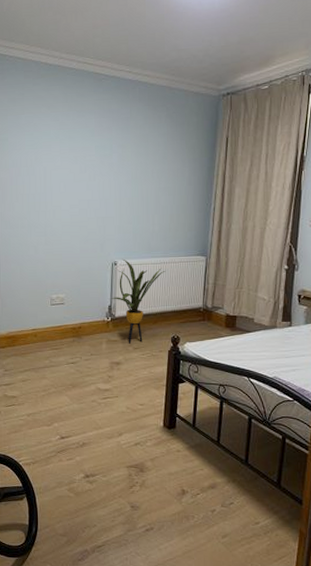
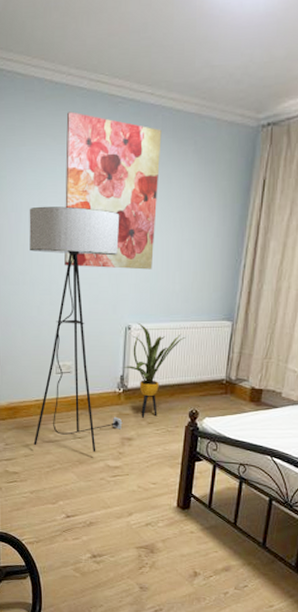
floor lamp: none [27,162,111,376] -> present [29,206,123,452]
wall art: none [58,86,139,214] -> present [64,111,162,270]

